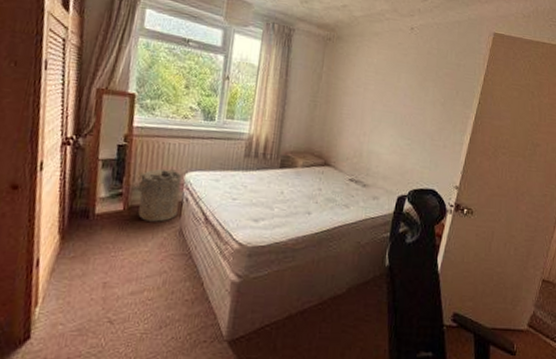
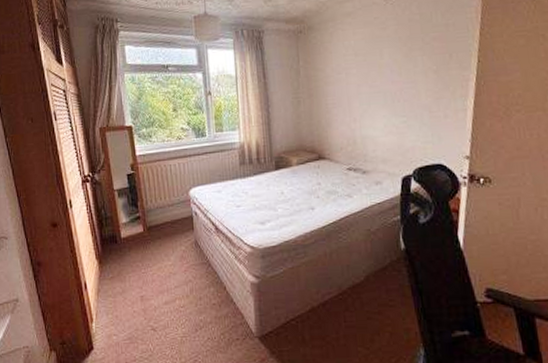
laundry hamper: present [136,168,182,222] -> none [150,187,190,238]

